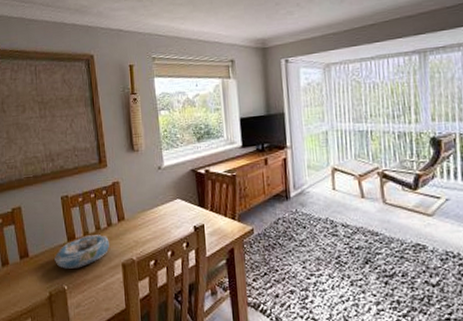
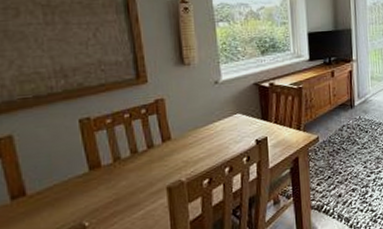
decorative bowl: present [55,235,111,269] -> none [69,159,152,203]

